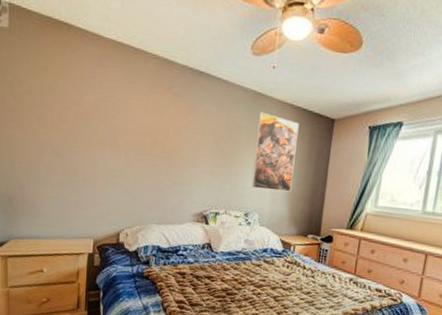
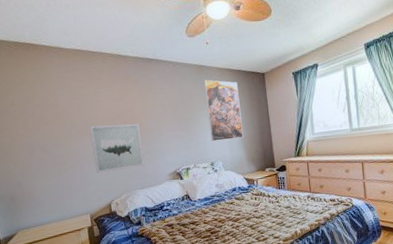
wall art: none [110,137,172,199] -> present [89,123,144,173]

